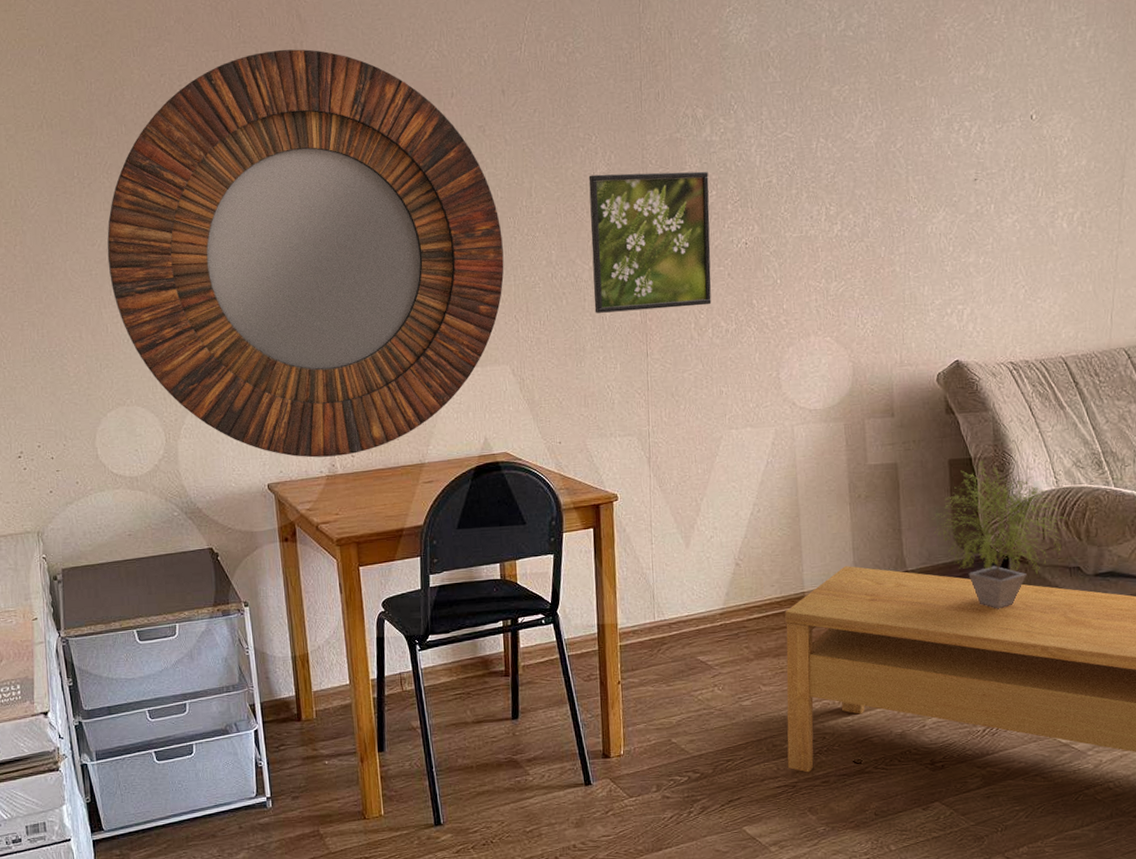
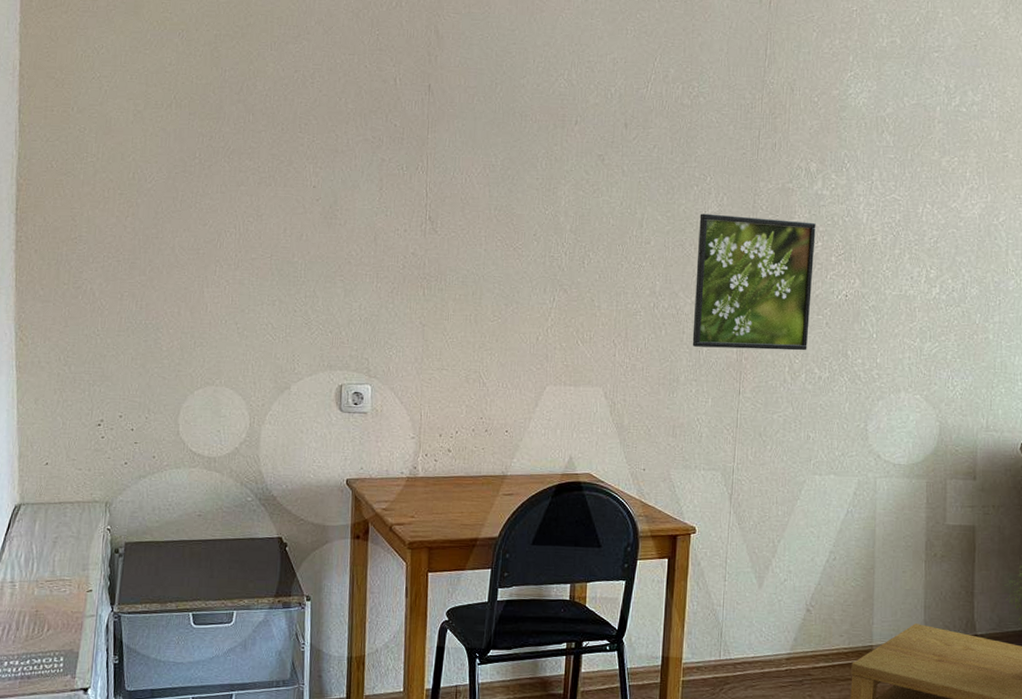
home mirror: present [107,49,504,458] -> none [216,60,610,459]

